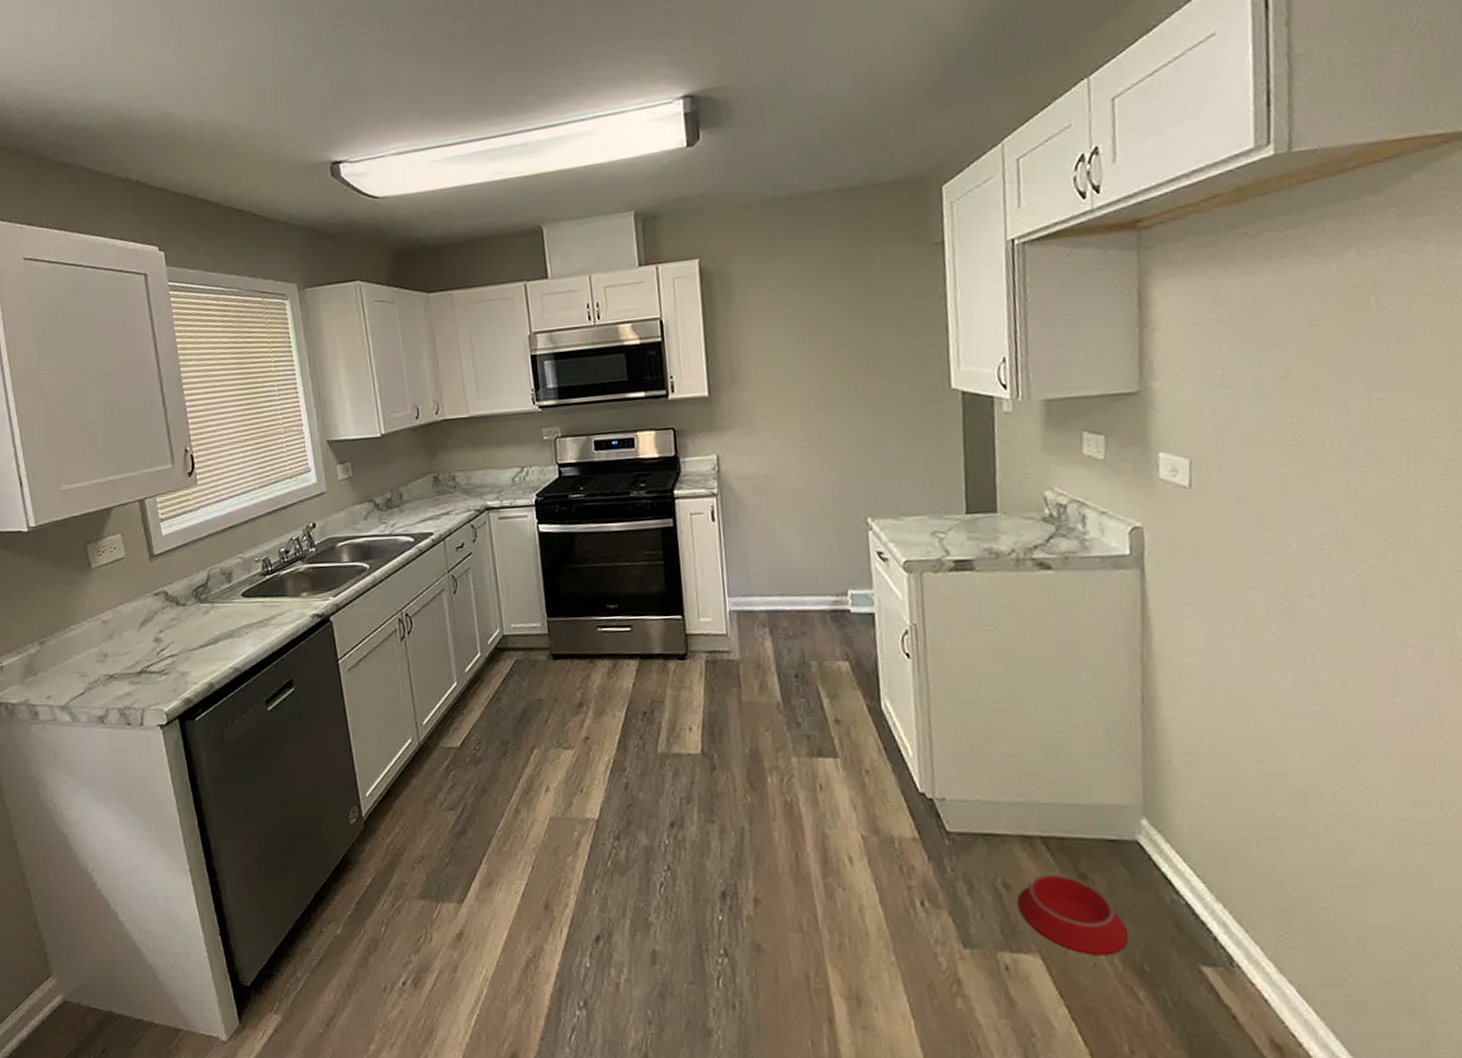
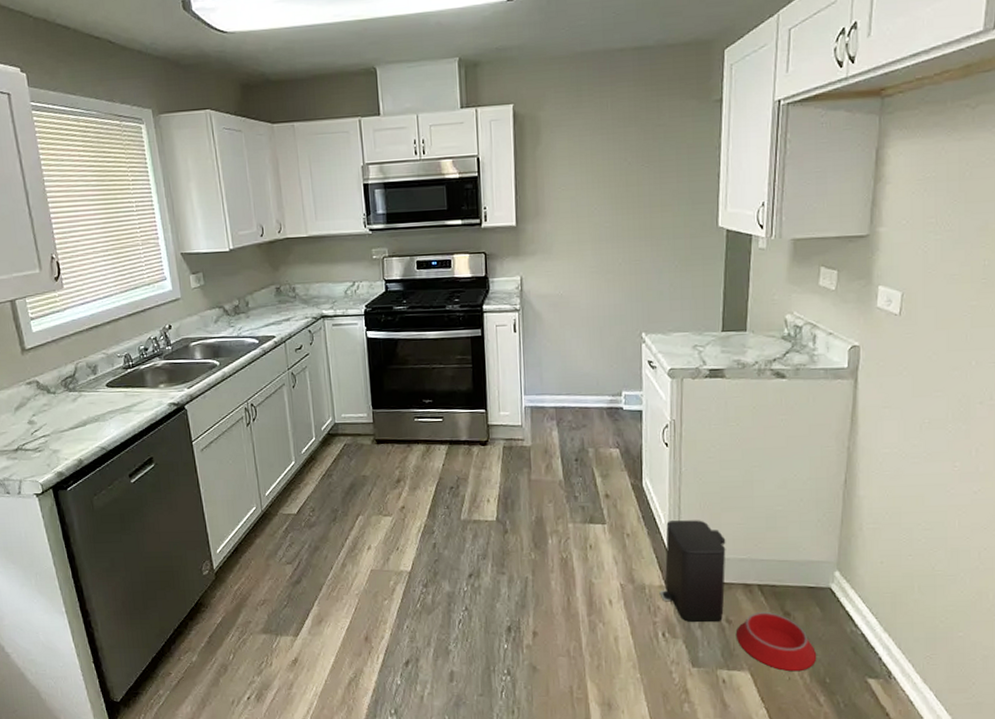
pedal bin: none [912,751,999,887] -> present [659,520,726,622]

